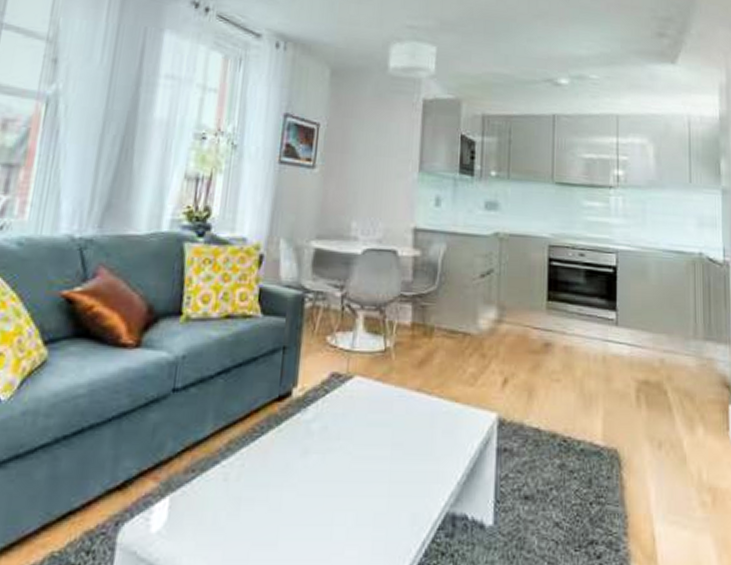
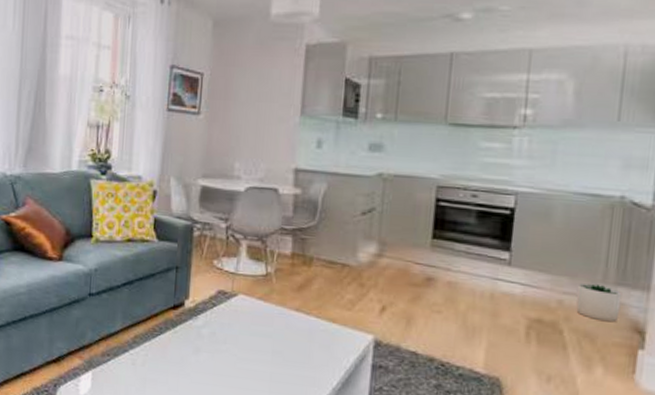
planter: none [674,340,711,379] -> present [576,283,622,323]

